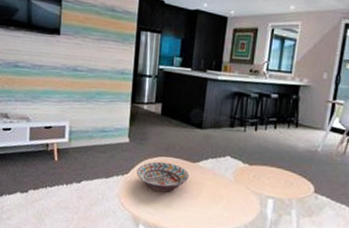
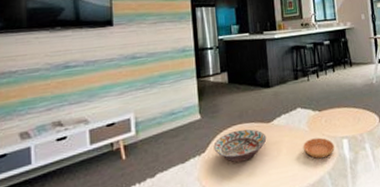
saucer: none [224,189,258,211] -> present [302,137,335,159]

